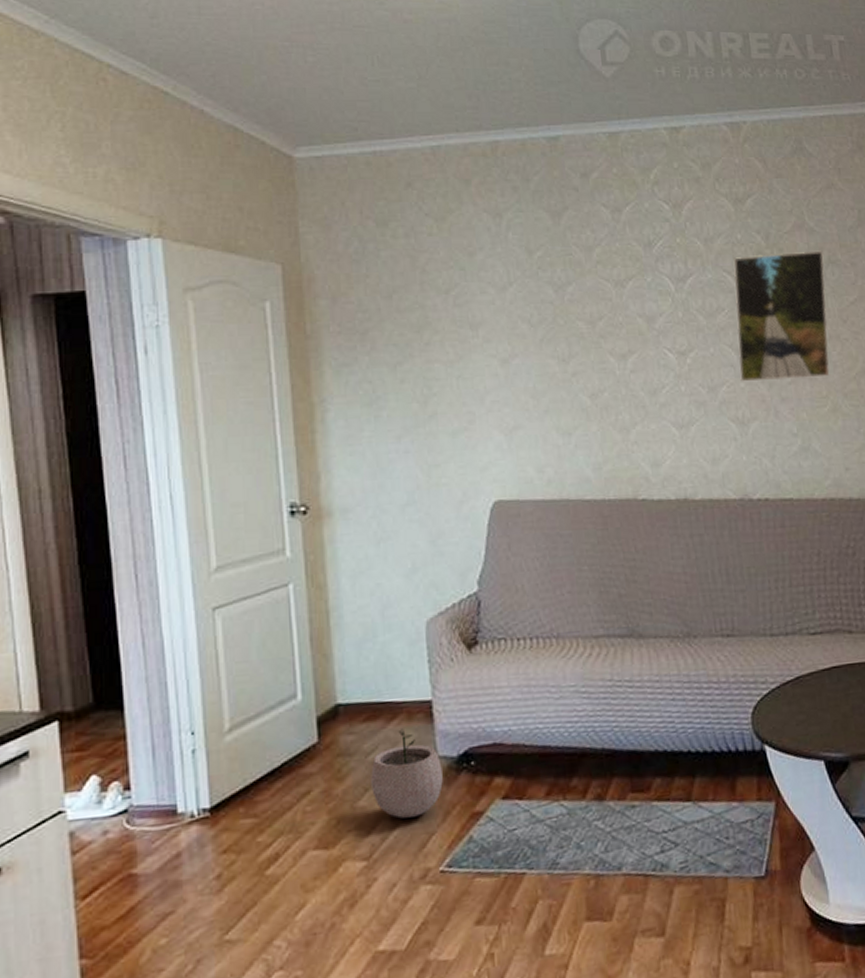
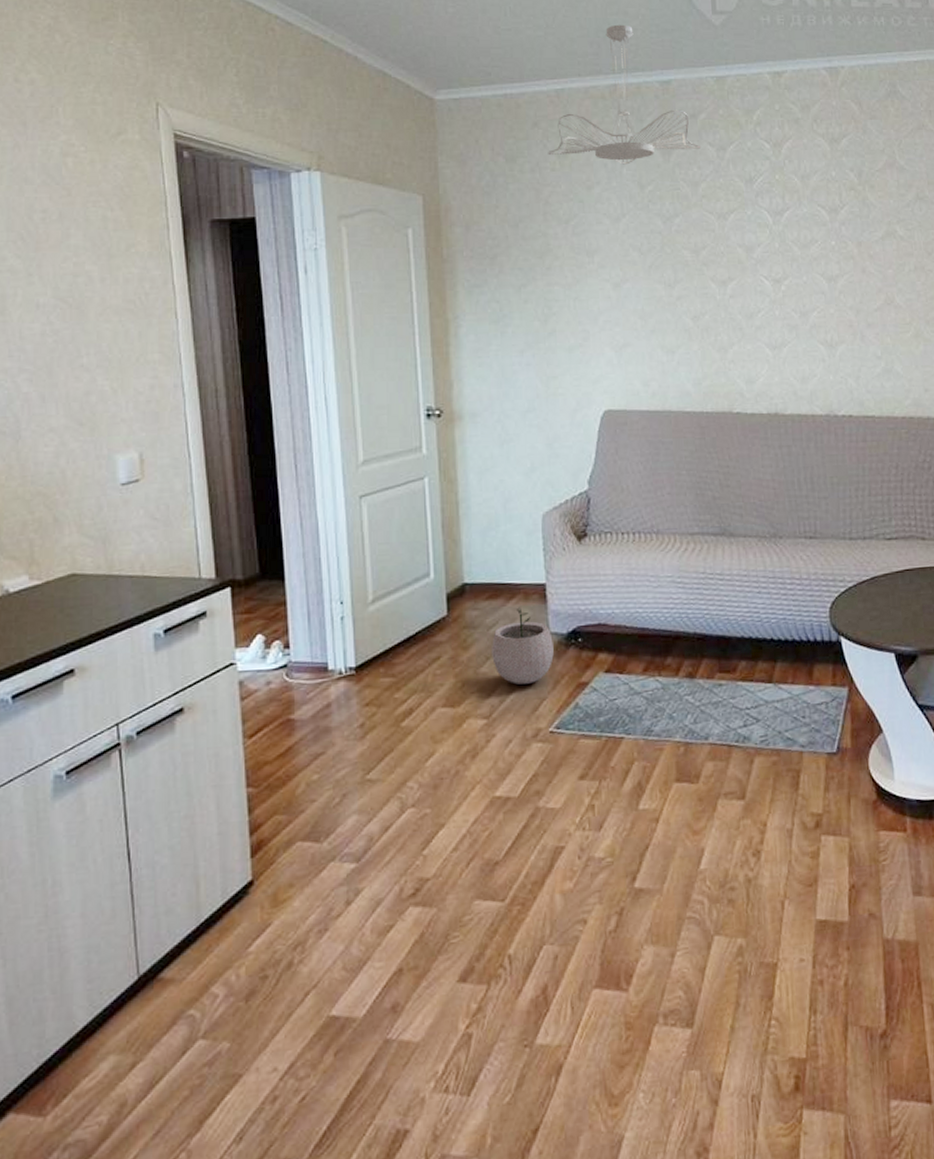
ceiling light fixture: none [424,76,595,228] -> present [548,24,702,165]
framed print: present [733,250,830,382] -> none [827,187,914,308]

